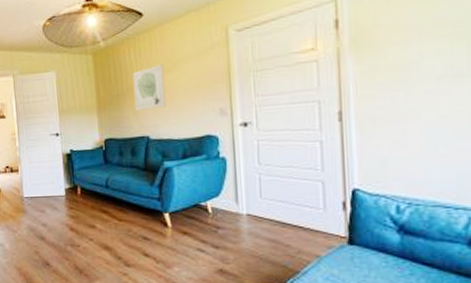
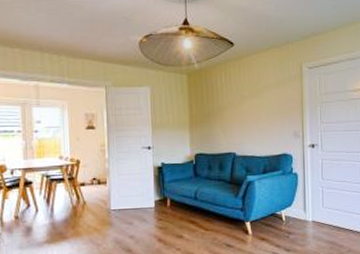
wall art: present [132,64,167,112] -> none [223,90,251,130]

